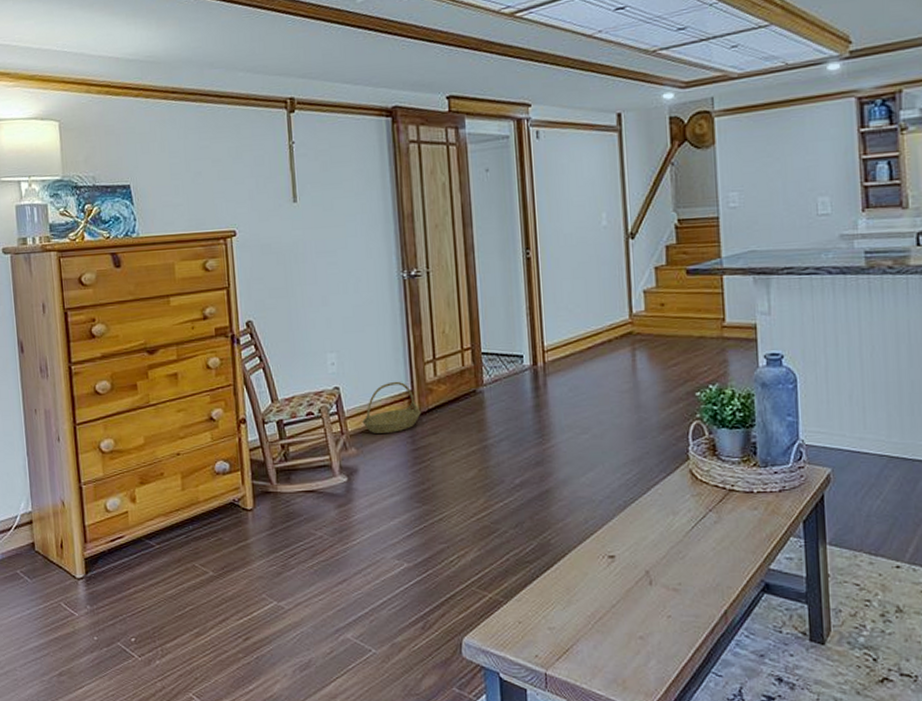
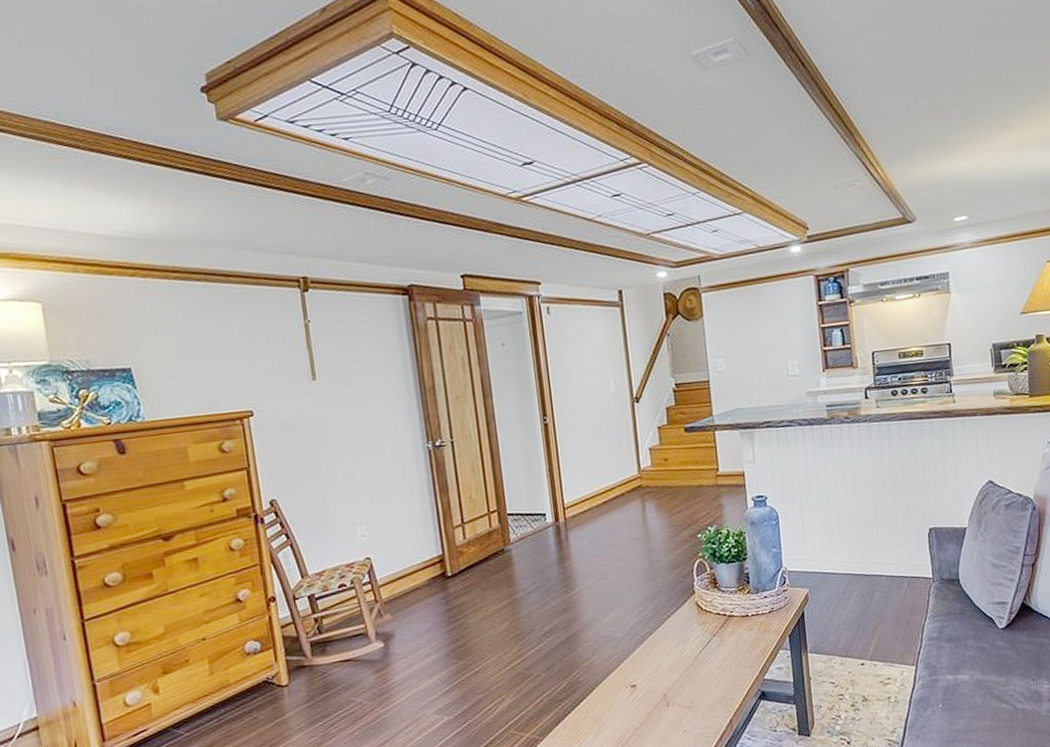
basket: present [362,381,421,433] -> none [395,547,453,598]

